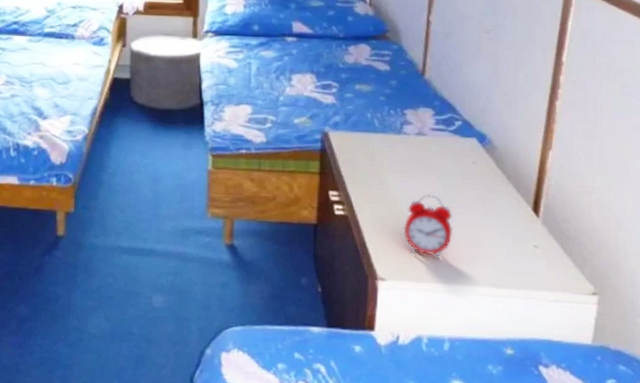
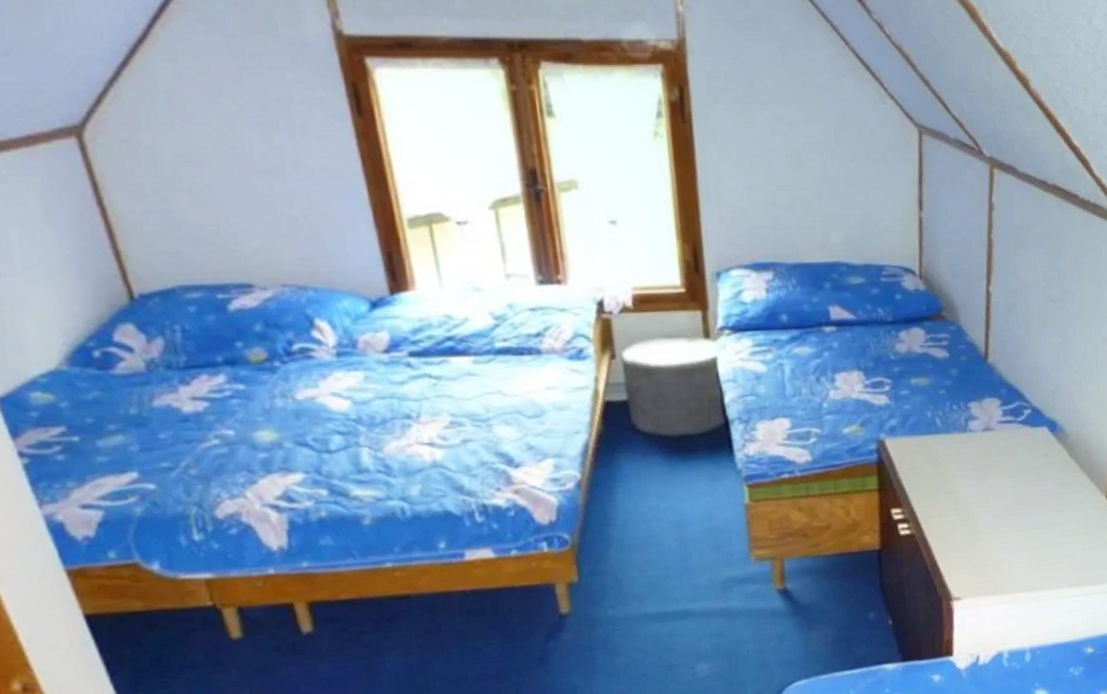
alarm clock: present [403,194,453,259] -> none [975,496,1028,567]

